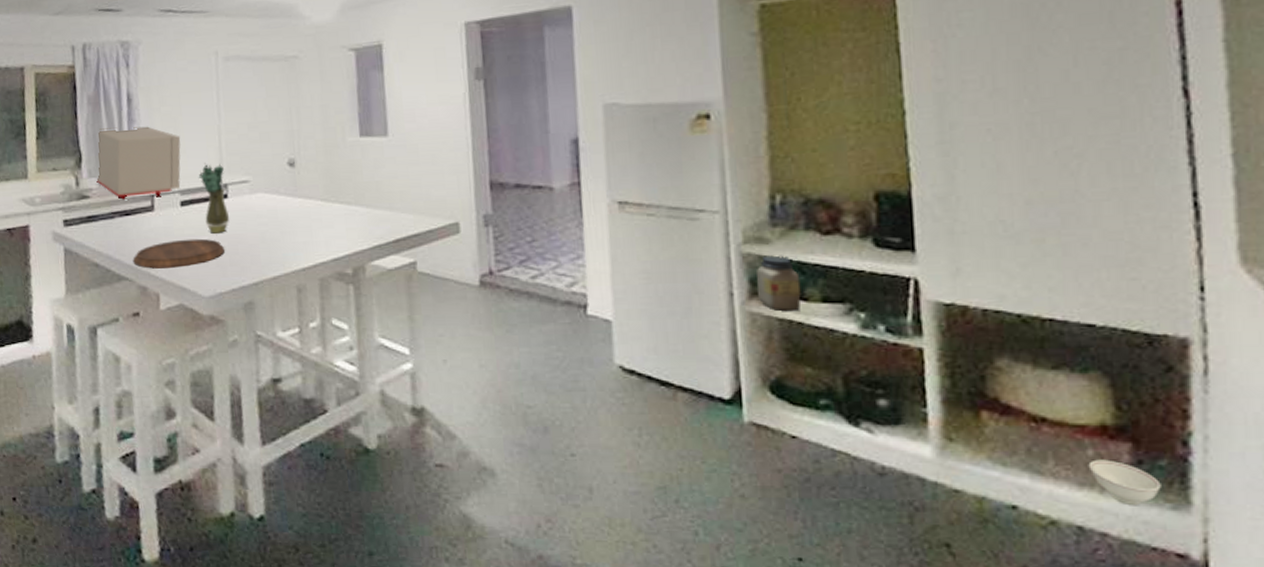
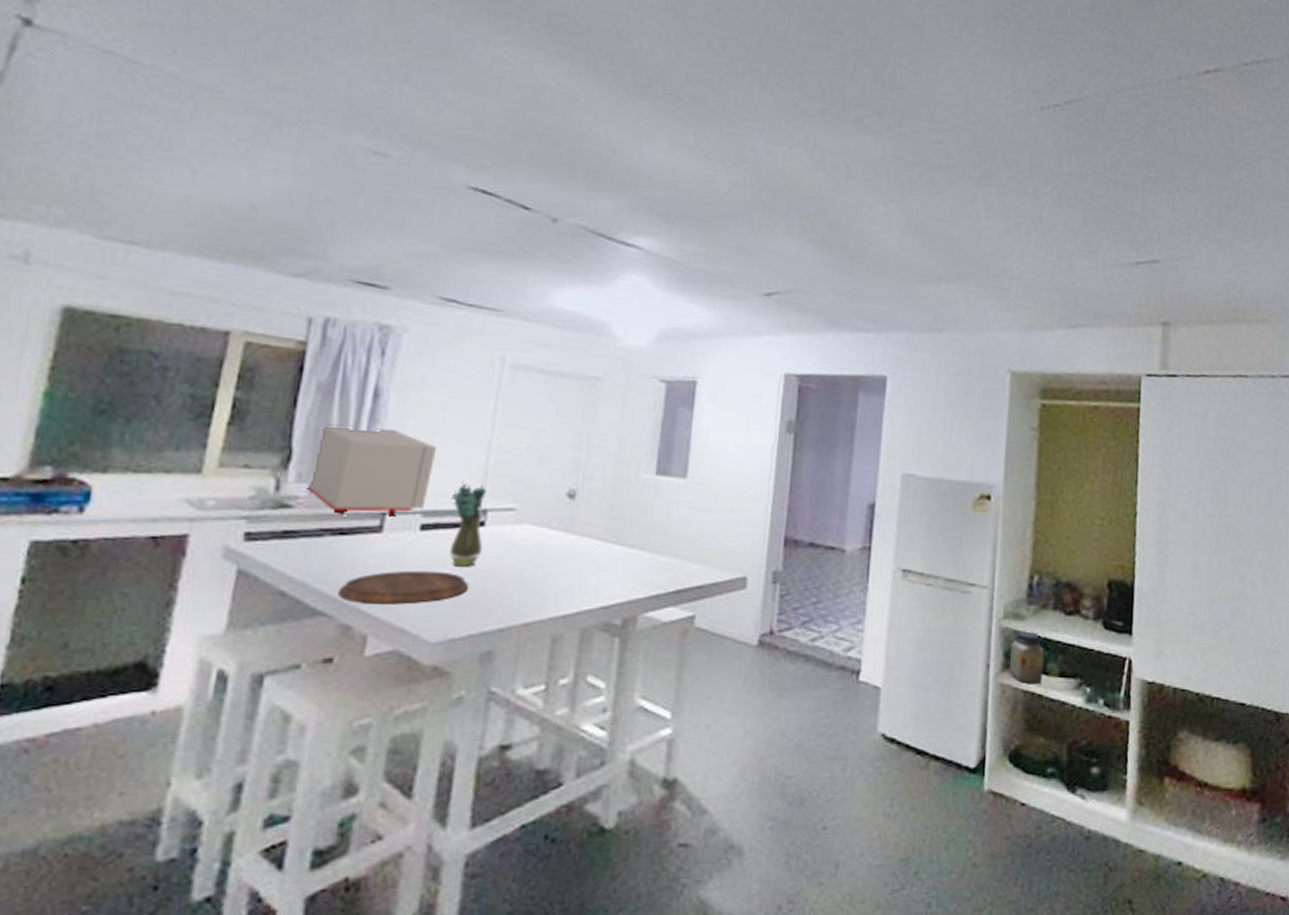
bowl: present [1088,459,1161,506] -> none [1231,818,1276,858]

